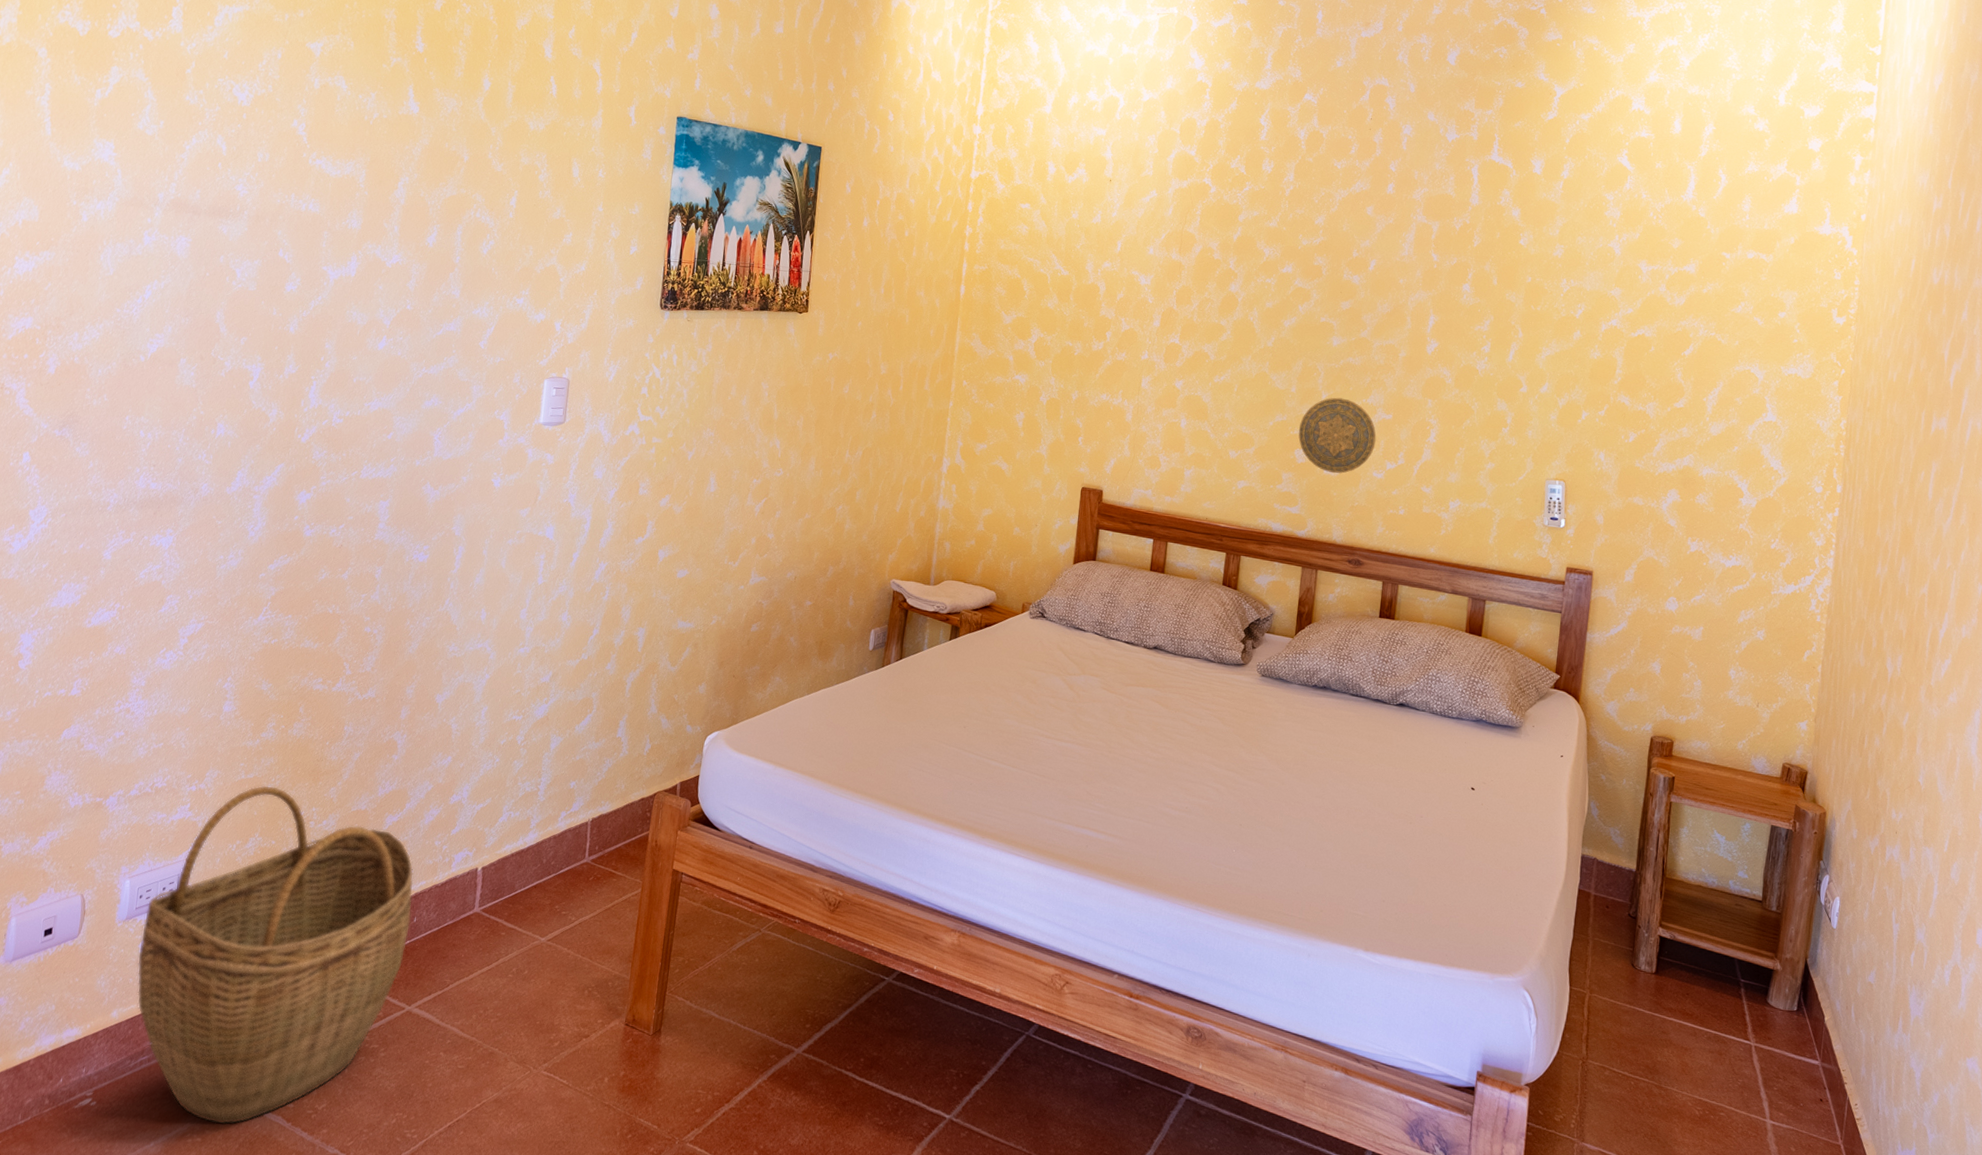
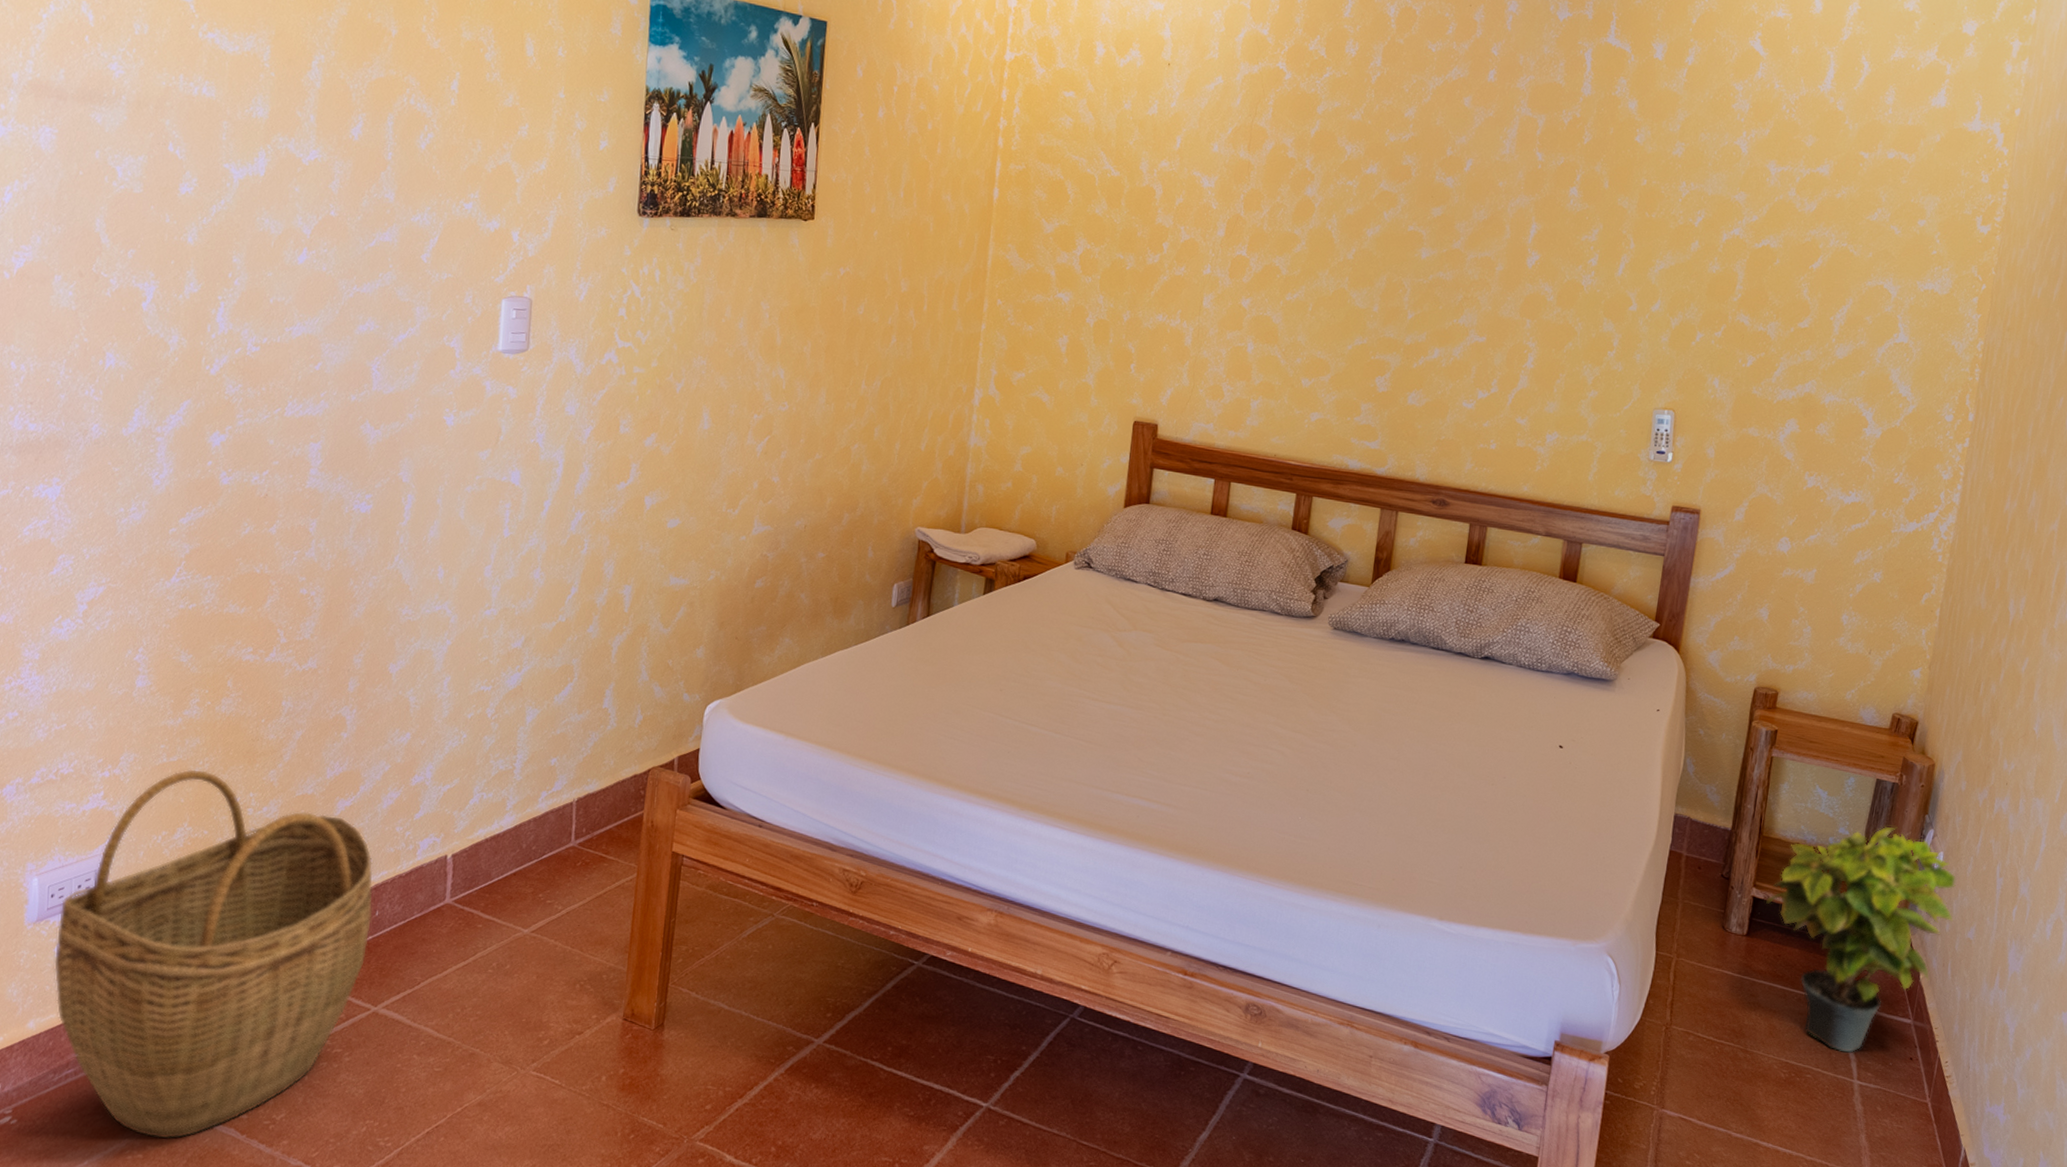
decorative plate: present [1298,397,1377,474] -> none [1380,317,1468,404]
potted plant: none [1672,871,1854,1093] -> present [1765,826,1956,1053]

